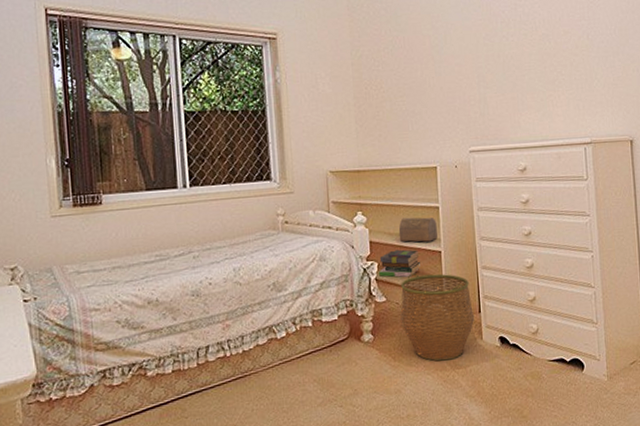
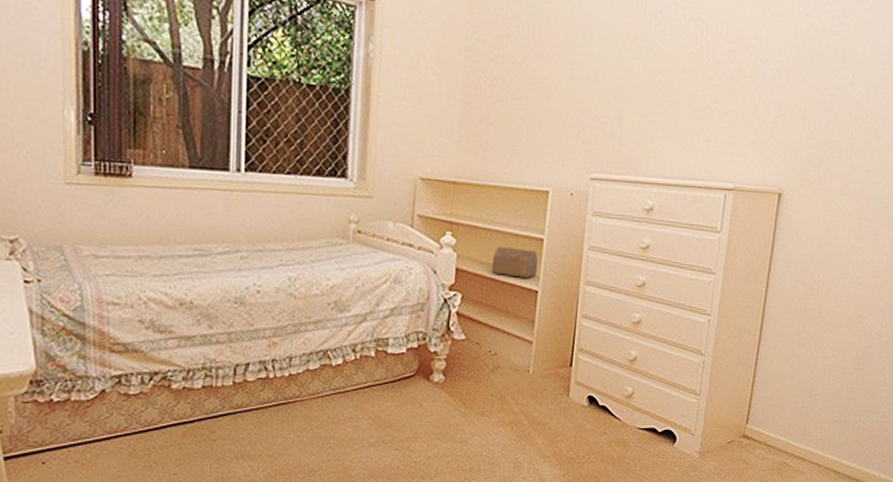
books: present [378,249,420,277] -> none [460,282,512,315]
basket: present [400,273,475,362] -> none [478,312,565,414]

